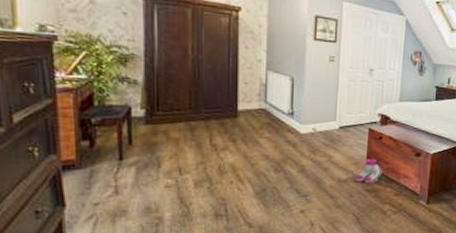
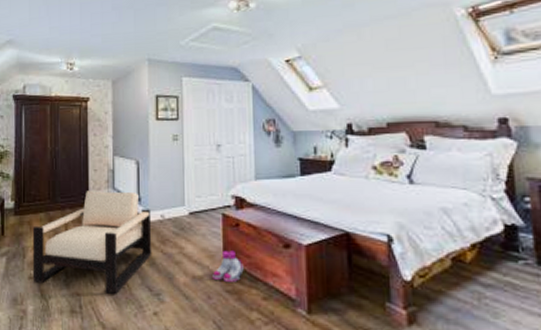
armchair: none [169,103,304,197] -> present [32,191,152,294]

